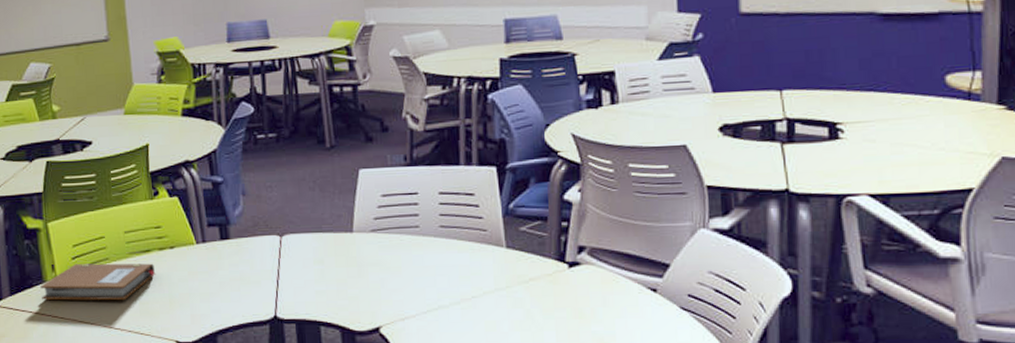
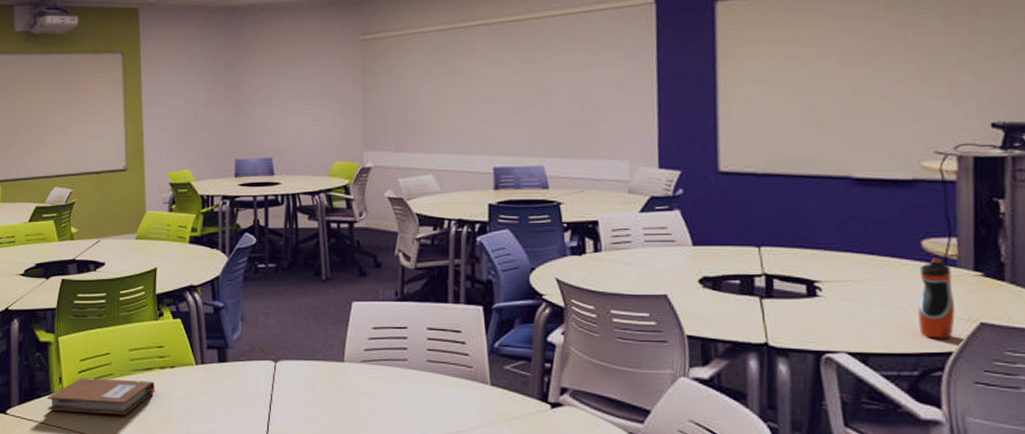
water bottle: none [940,93,977,176] -> present [917,258,955,339]

